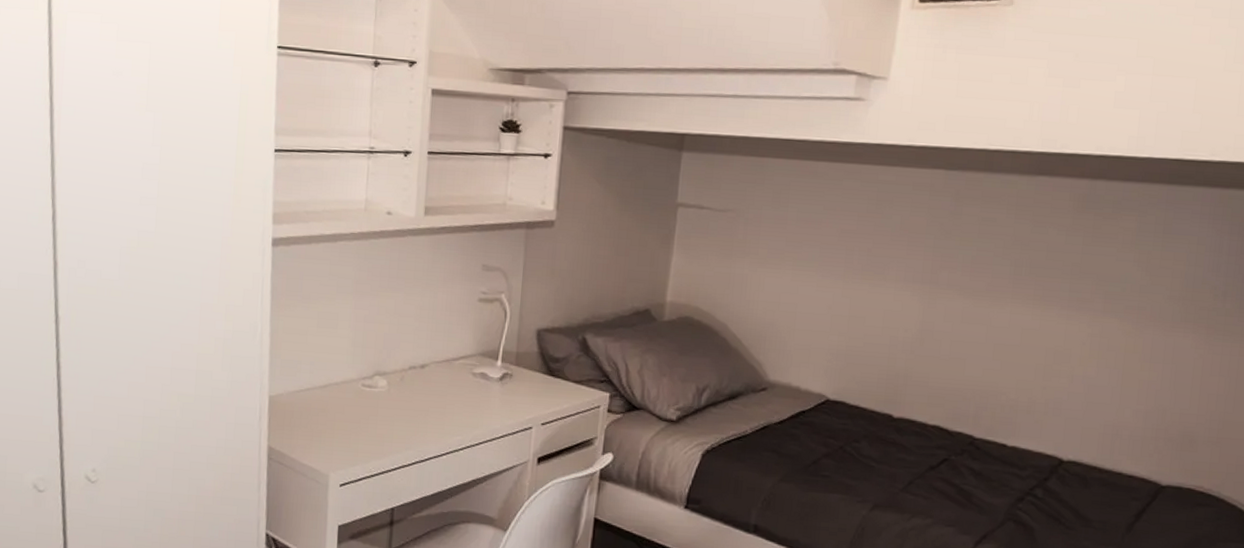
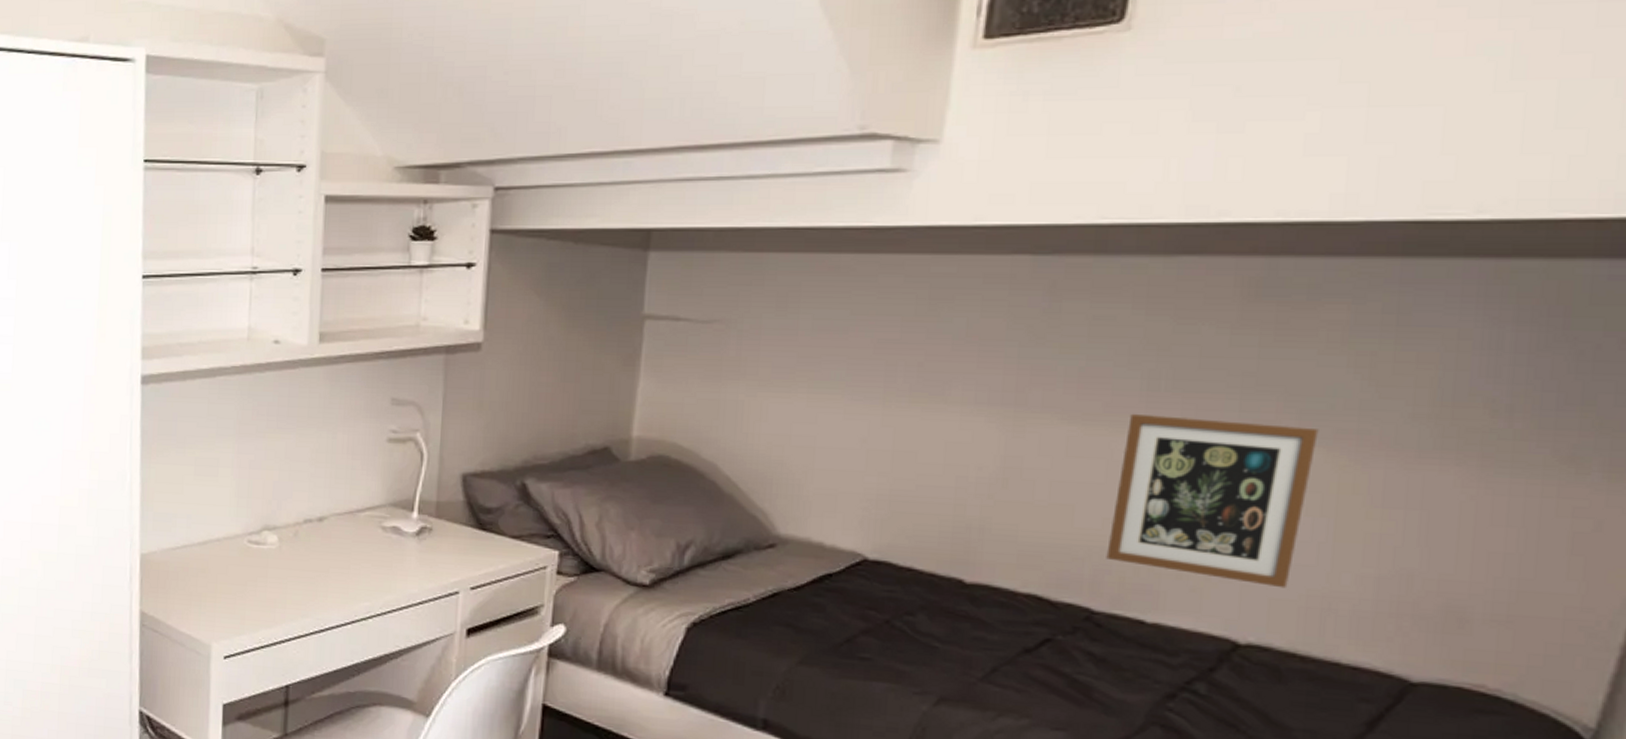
picture frame: none [984,291,1116,420] -> present [1106,413,1319,589]

